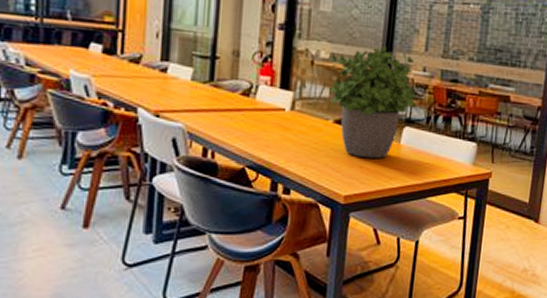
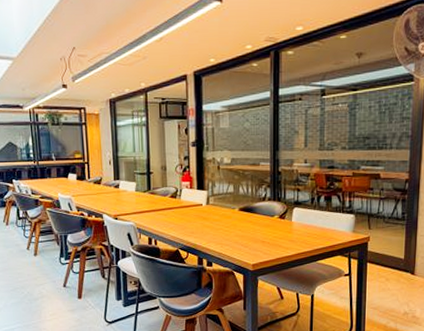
potted plant: present [329,45,416,159] -> none [232,147,301,235]

